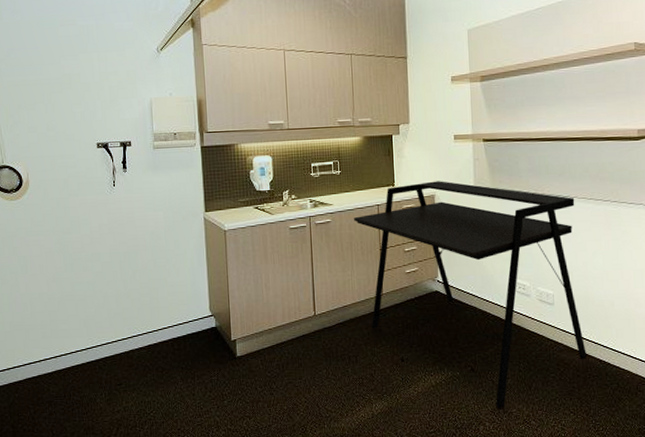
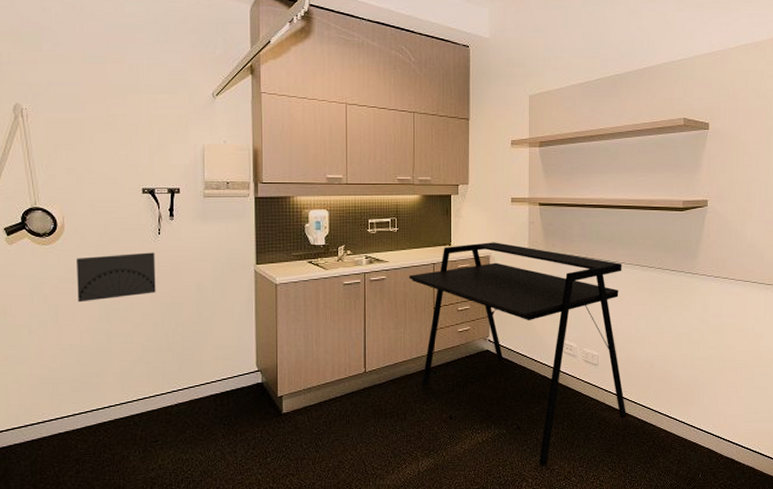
wall art: none [41,203,114,254] -> present [77,252,156,303]

